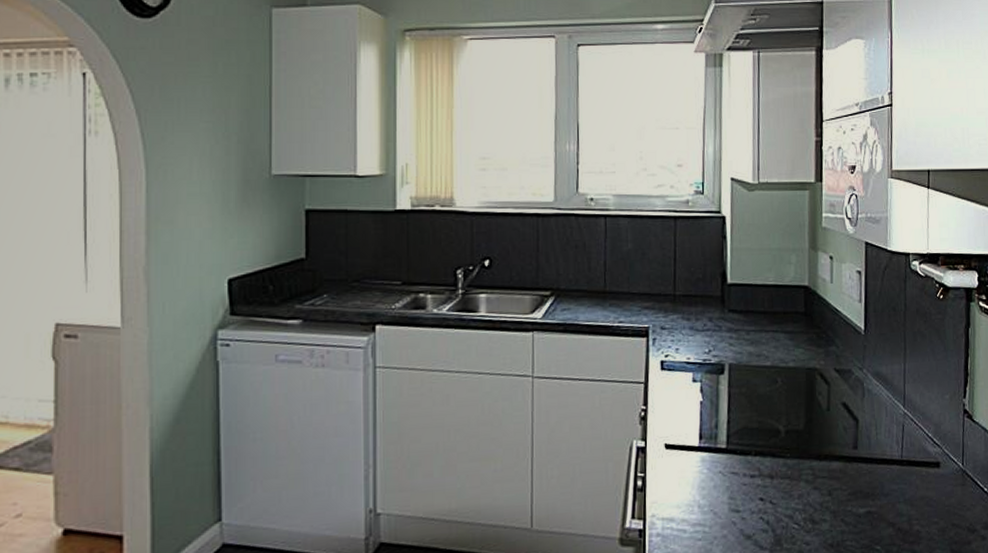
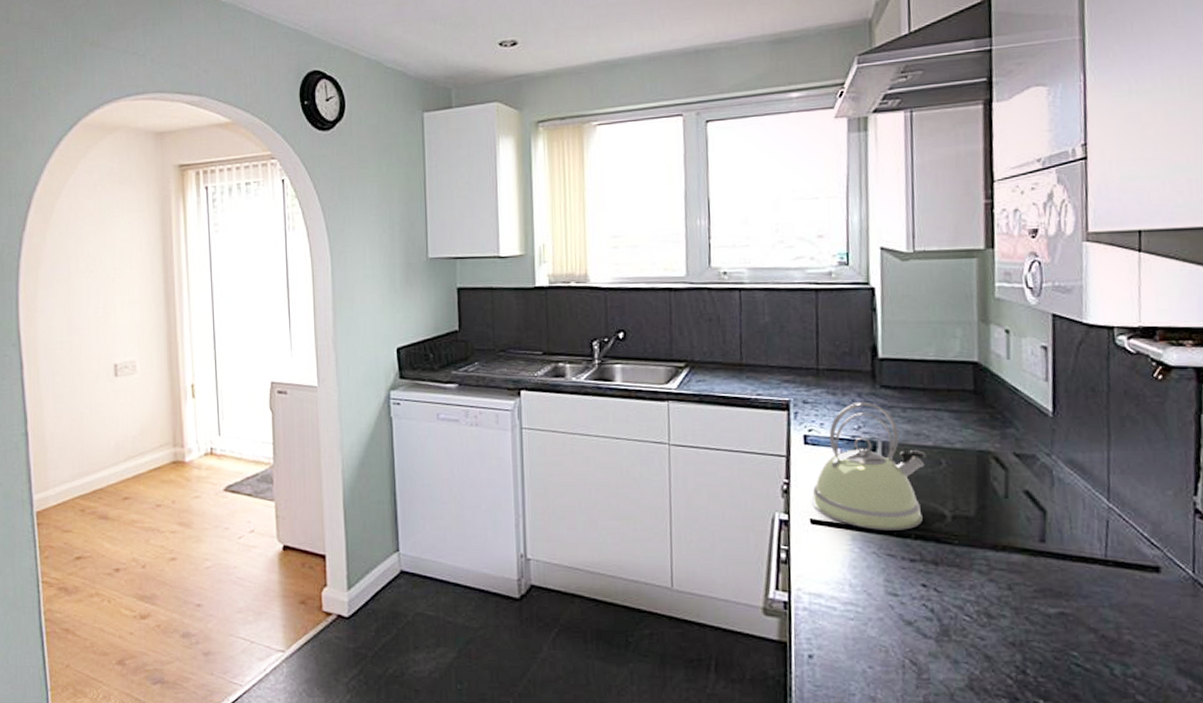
kettle: none [666,325,765,450] -> present [811,401,926,530]

